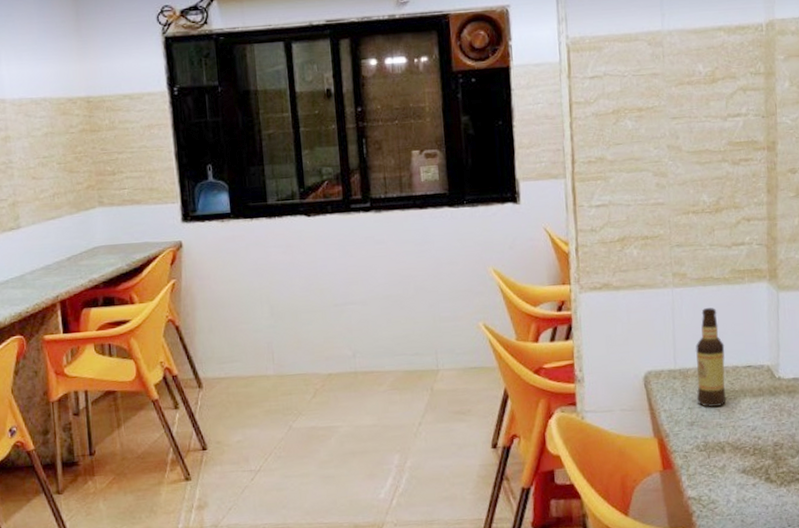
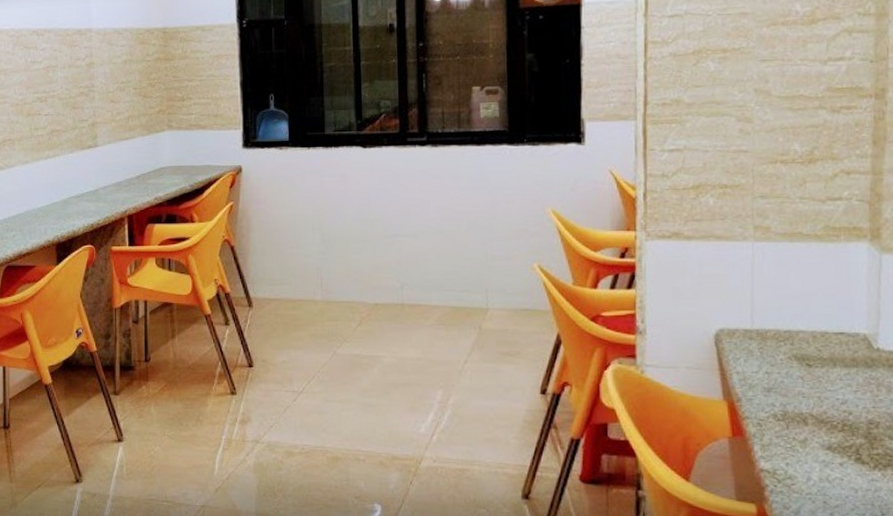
bottle: present [695,308,727,407] -> none [776,266,813,374]

